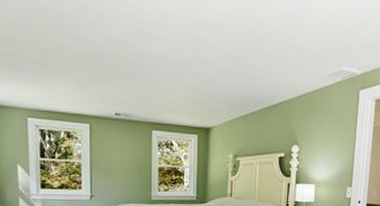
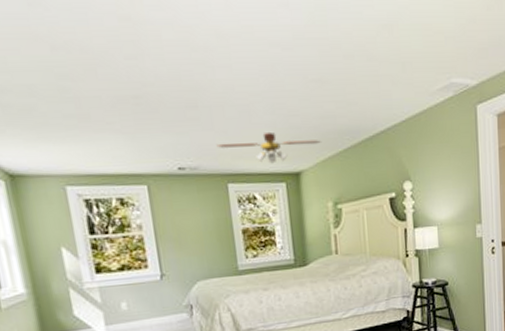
ceiling fan: none [147,93,230,119] -> present [216,131,321,164]

